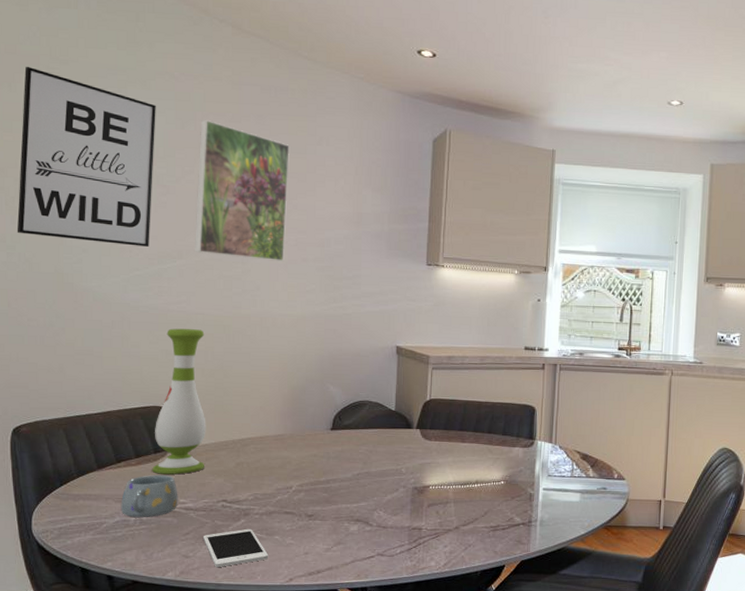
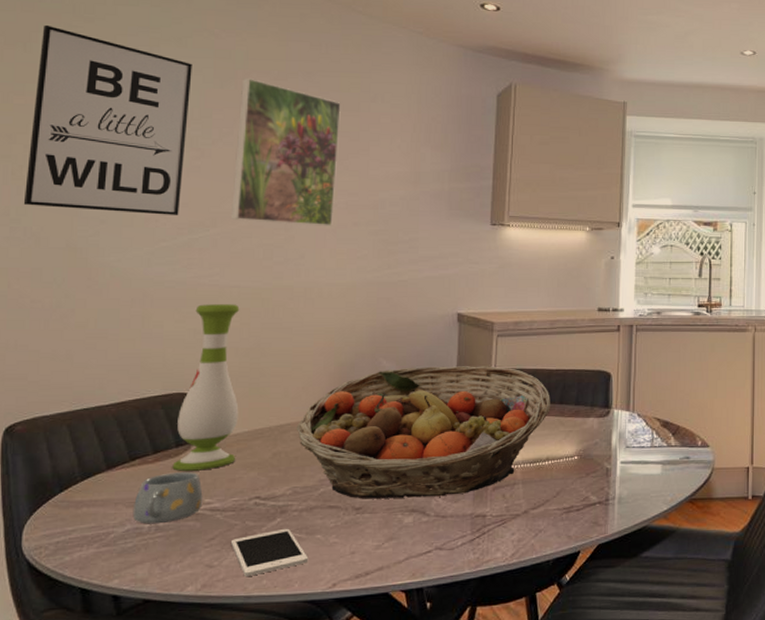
fruit basket: none [257,393,480,510] -> present [297,366,551,499]

